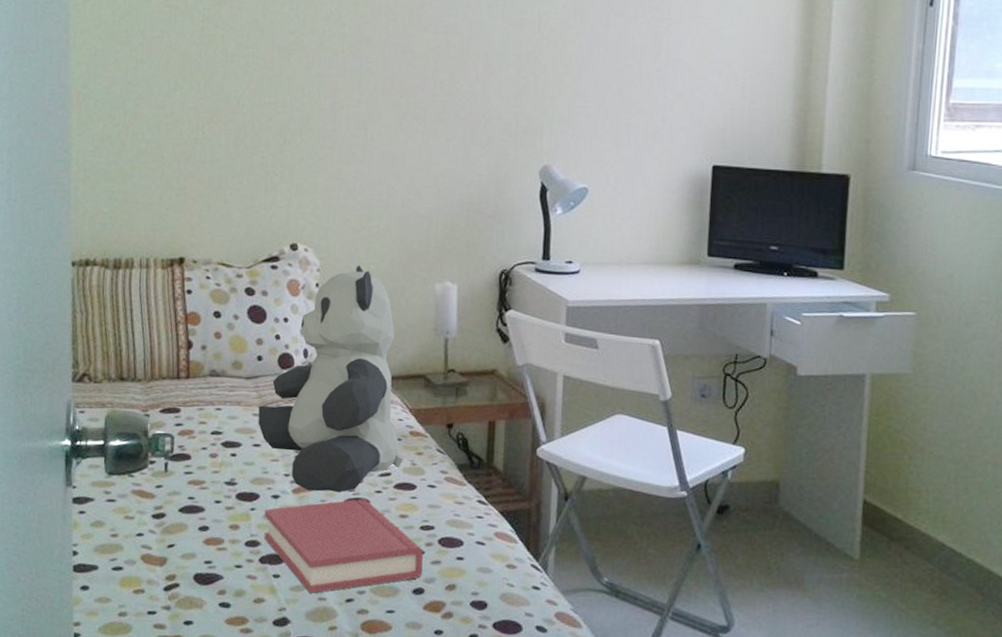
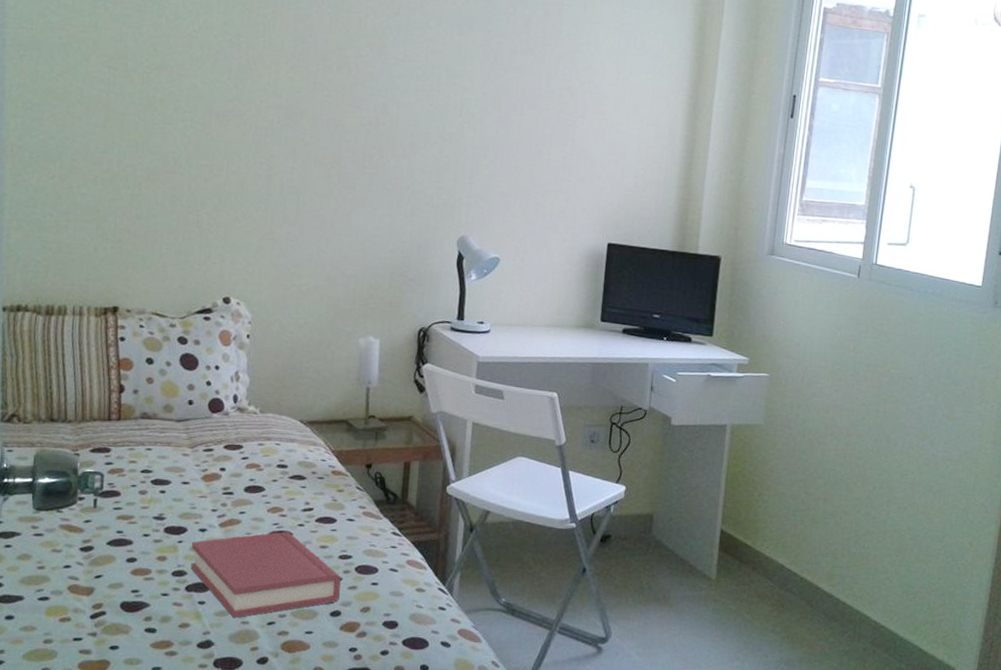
teddy bear: present [258,265,403,493] -> none [187,319,325,526]

